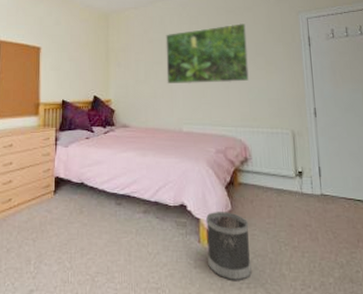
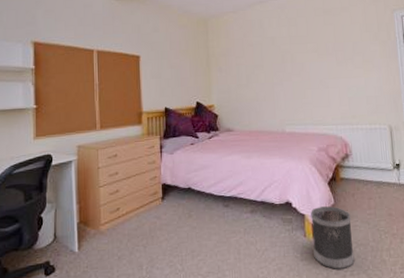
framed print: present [166,22,249,85] -> none [265,23,348,87]

